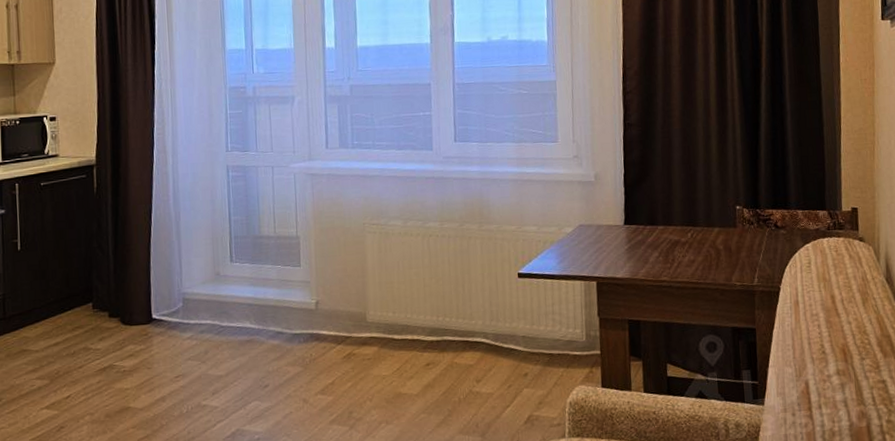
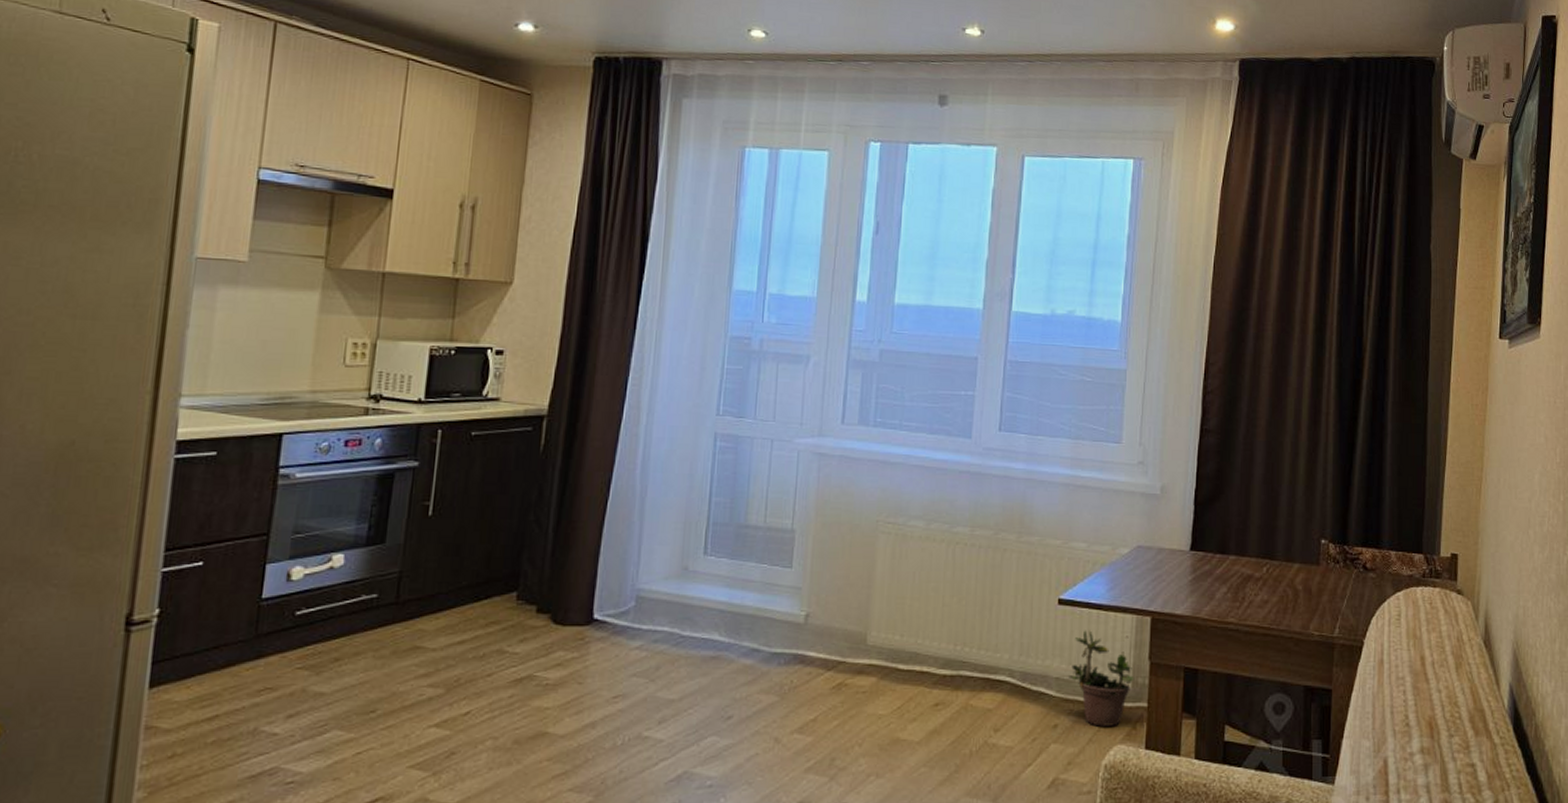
potted plant: none [531,296,588,372] -> present [1067,630,1135,727]

